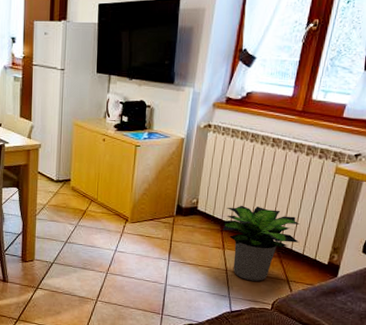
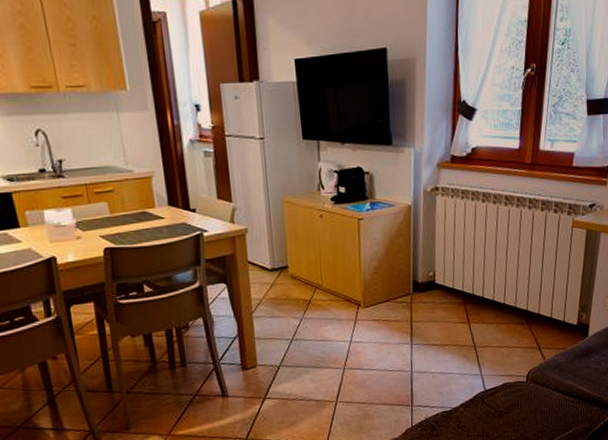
potted plant: present [222,205,300,281] -> none [464,272,546,354]

